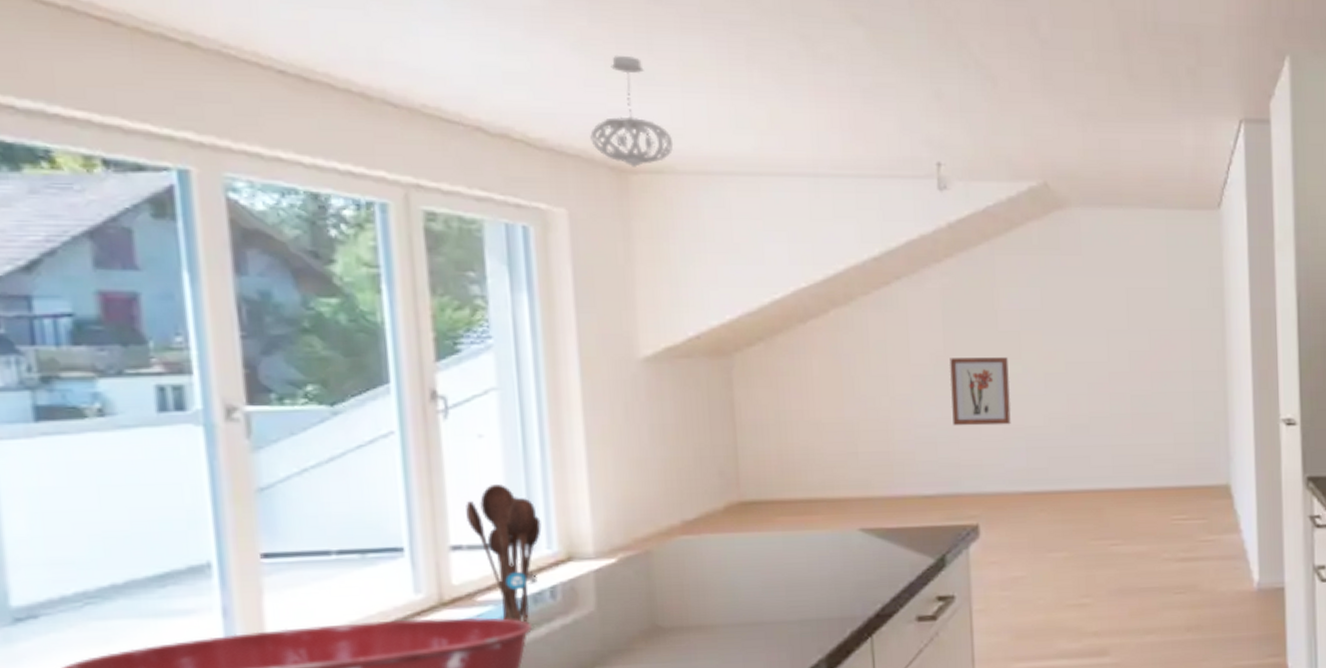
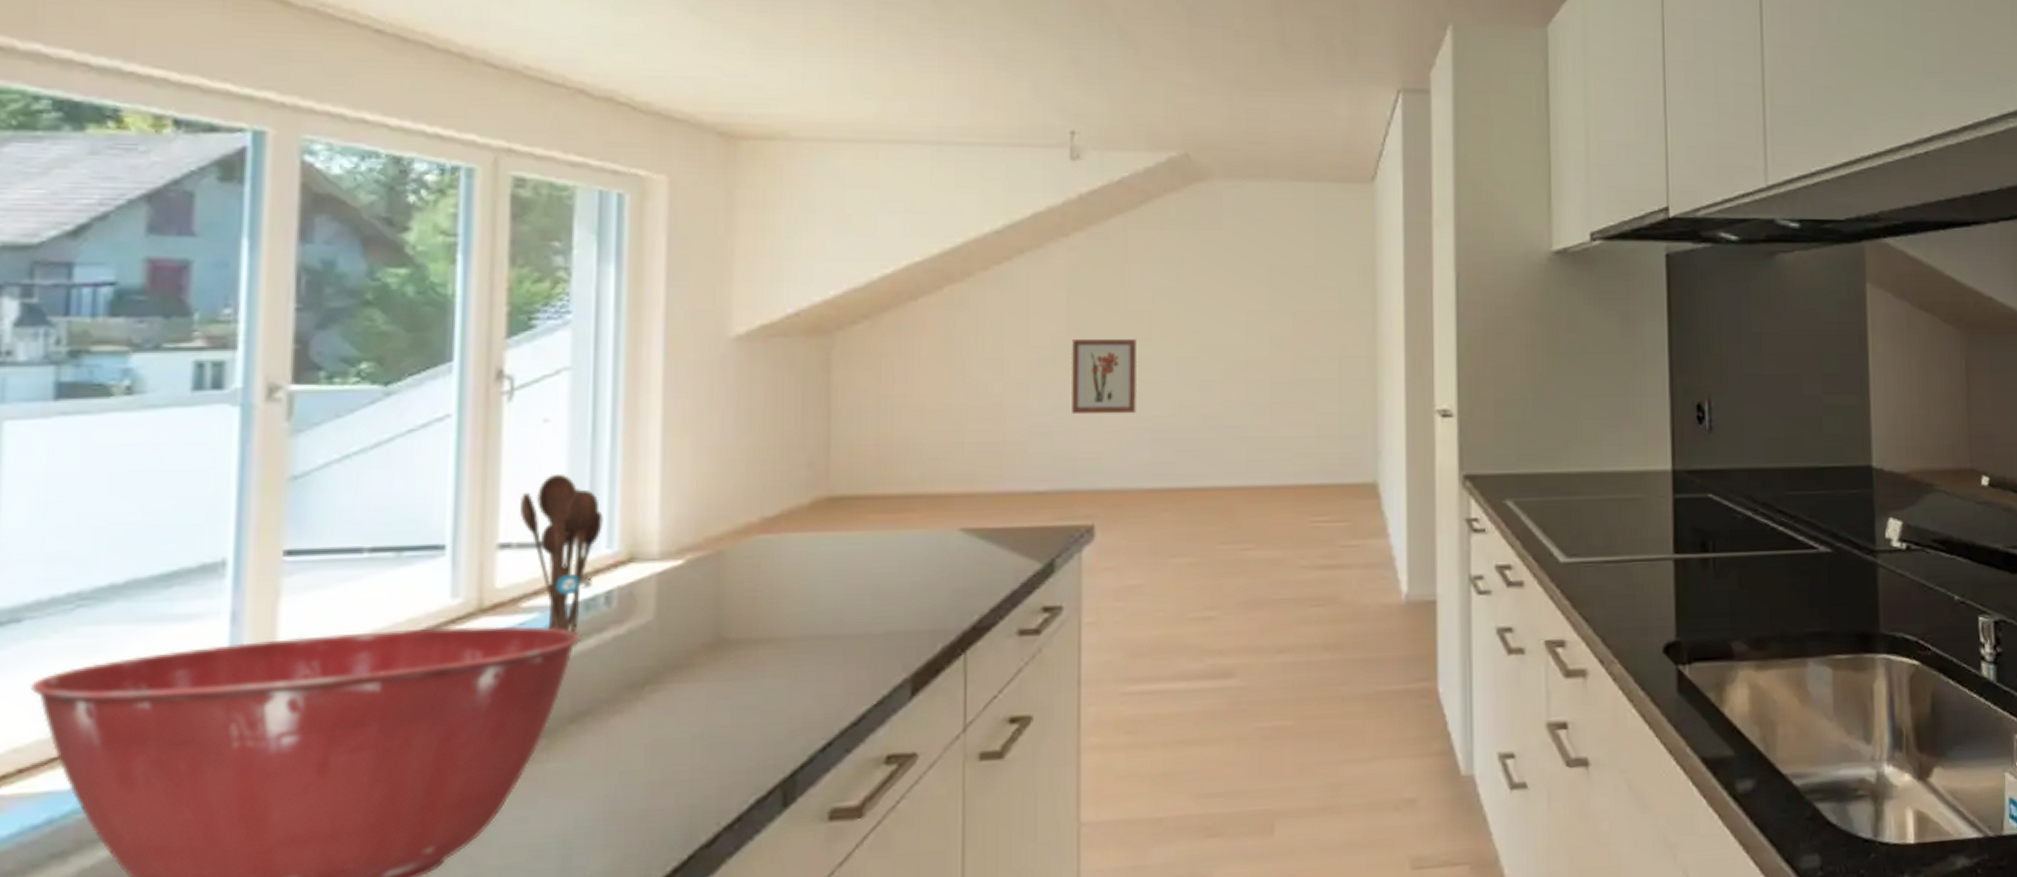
pendant light: present [590,55,674,167] -> none [700,17,789,133]

